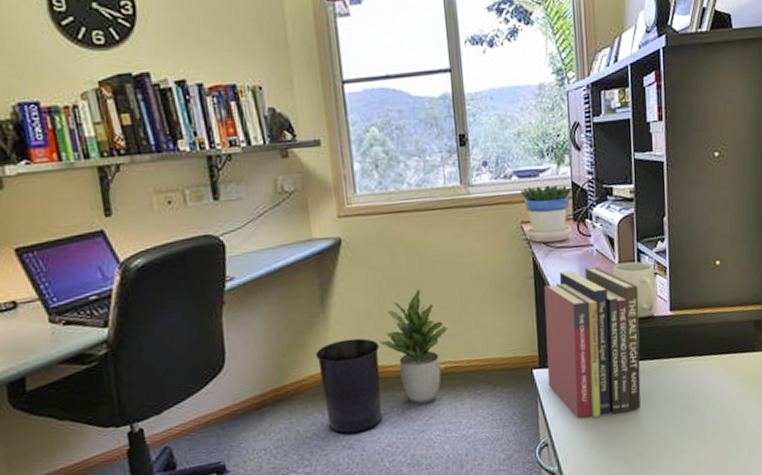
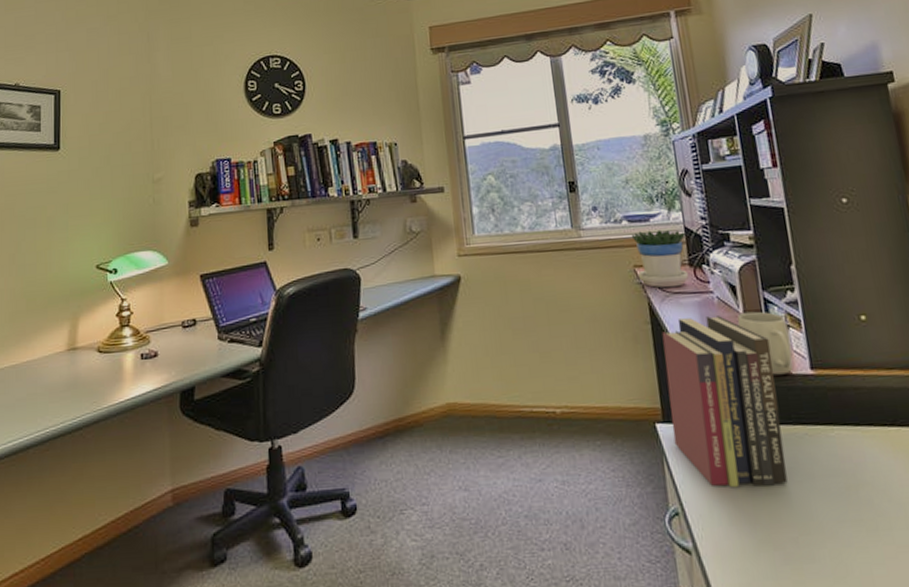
waste bin: present [315,338,383,435] -> none [435,374,499,475]
potted plant: present [379,288,449,405] -> none [495,328,564,451]

